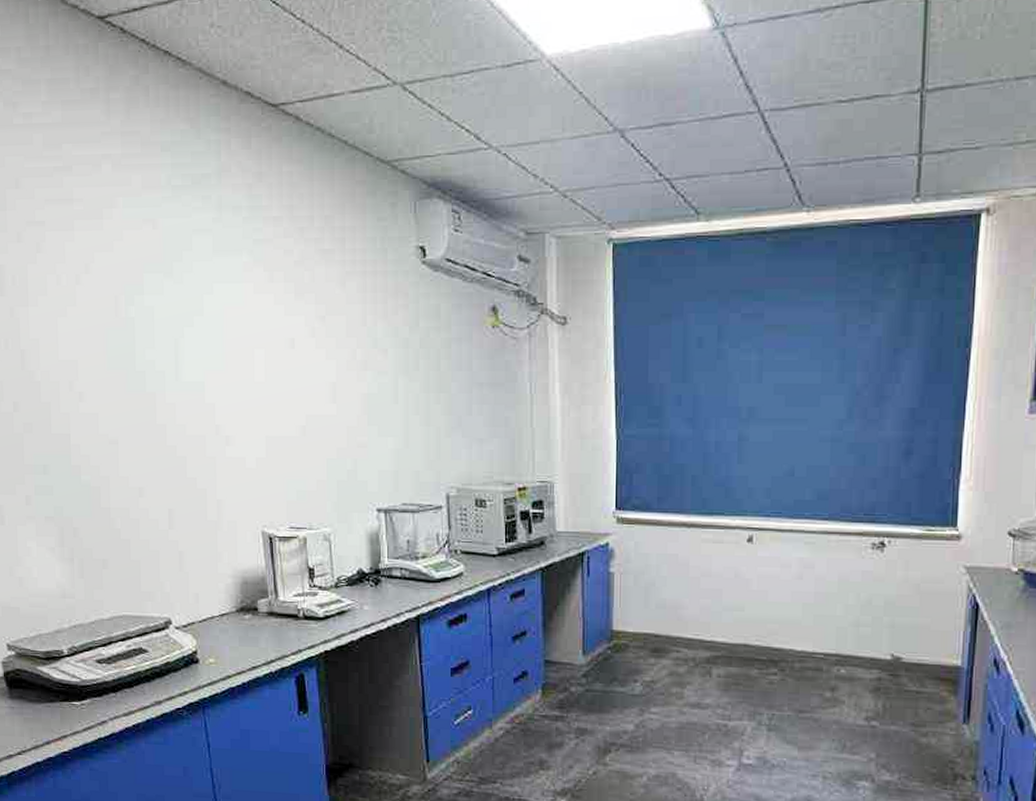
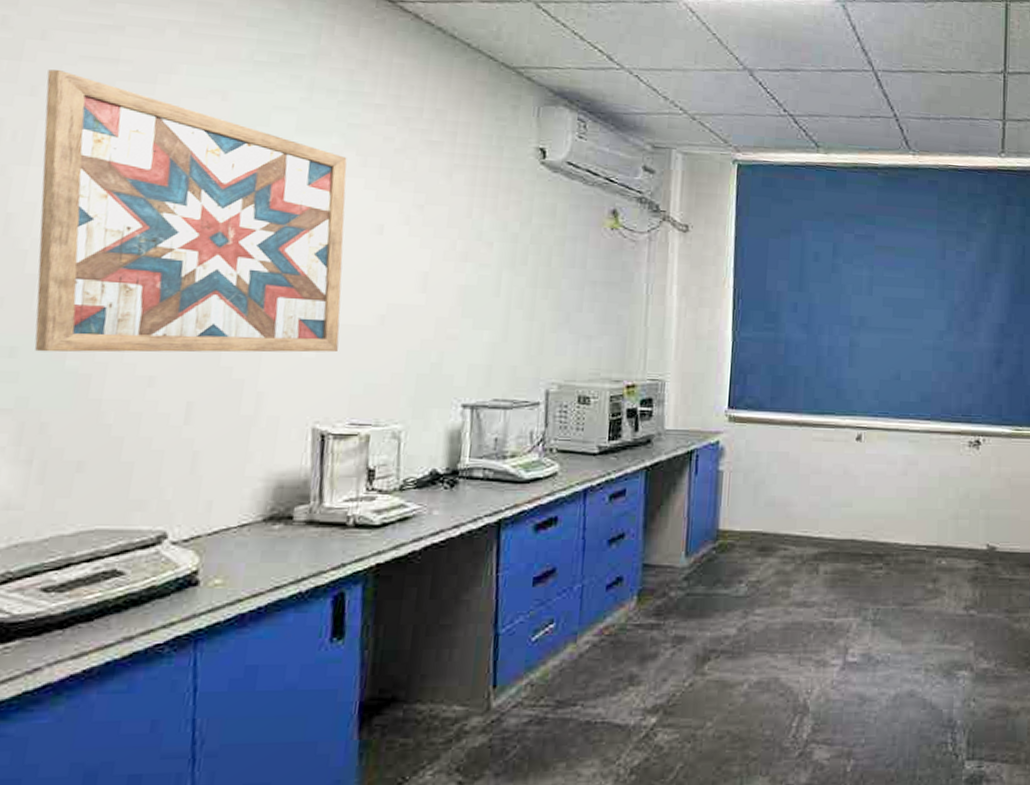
wall art: none [26,216,272,469] -> present [34,69,347,353]

